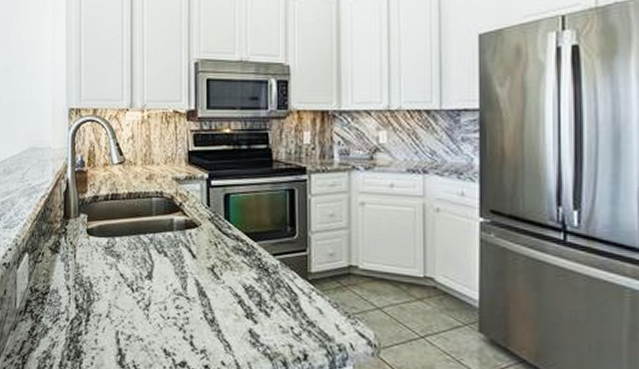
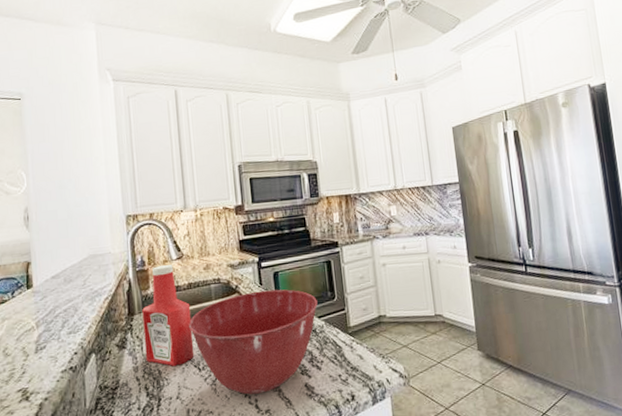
ketchup bottle: none [78,168,129,282] -> present [142,264,195,366]
mixing bowl: none [124,213,273,330] -> present [188,289,318,395]

